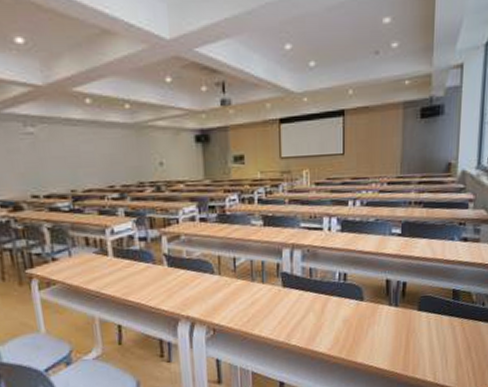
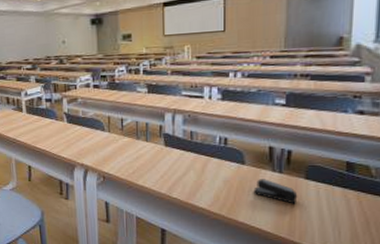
stapler: none [372,314,412,338] -> present [253,179,298,204]

